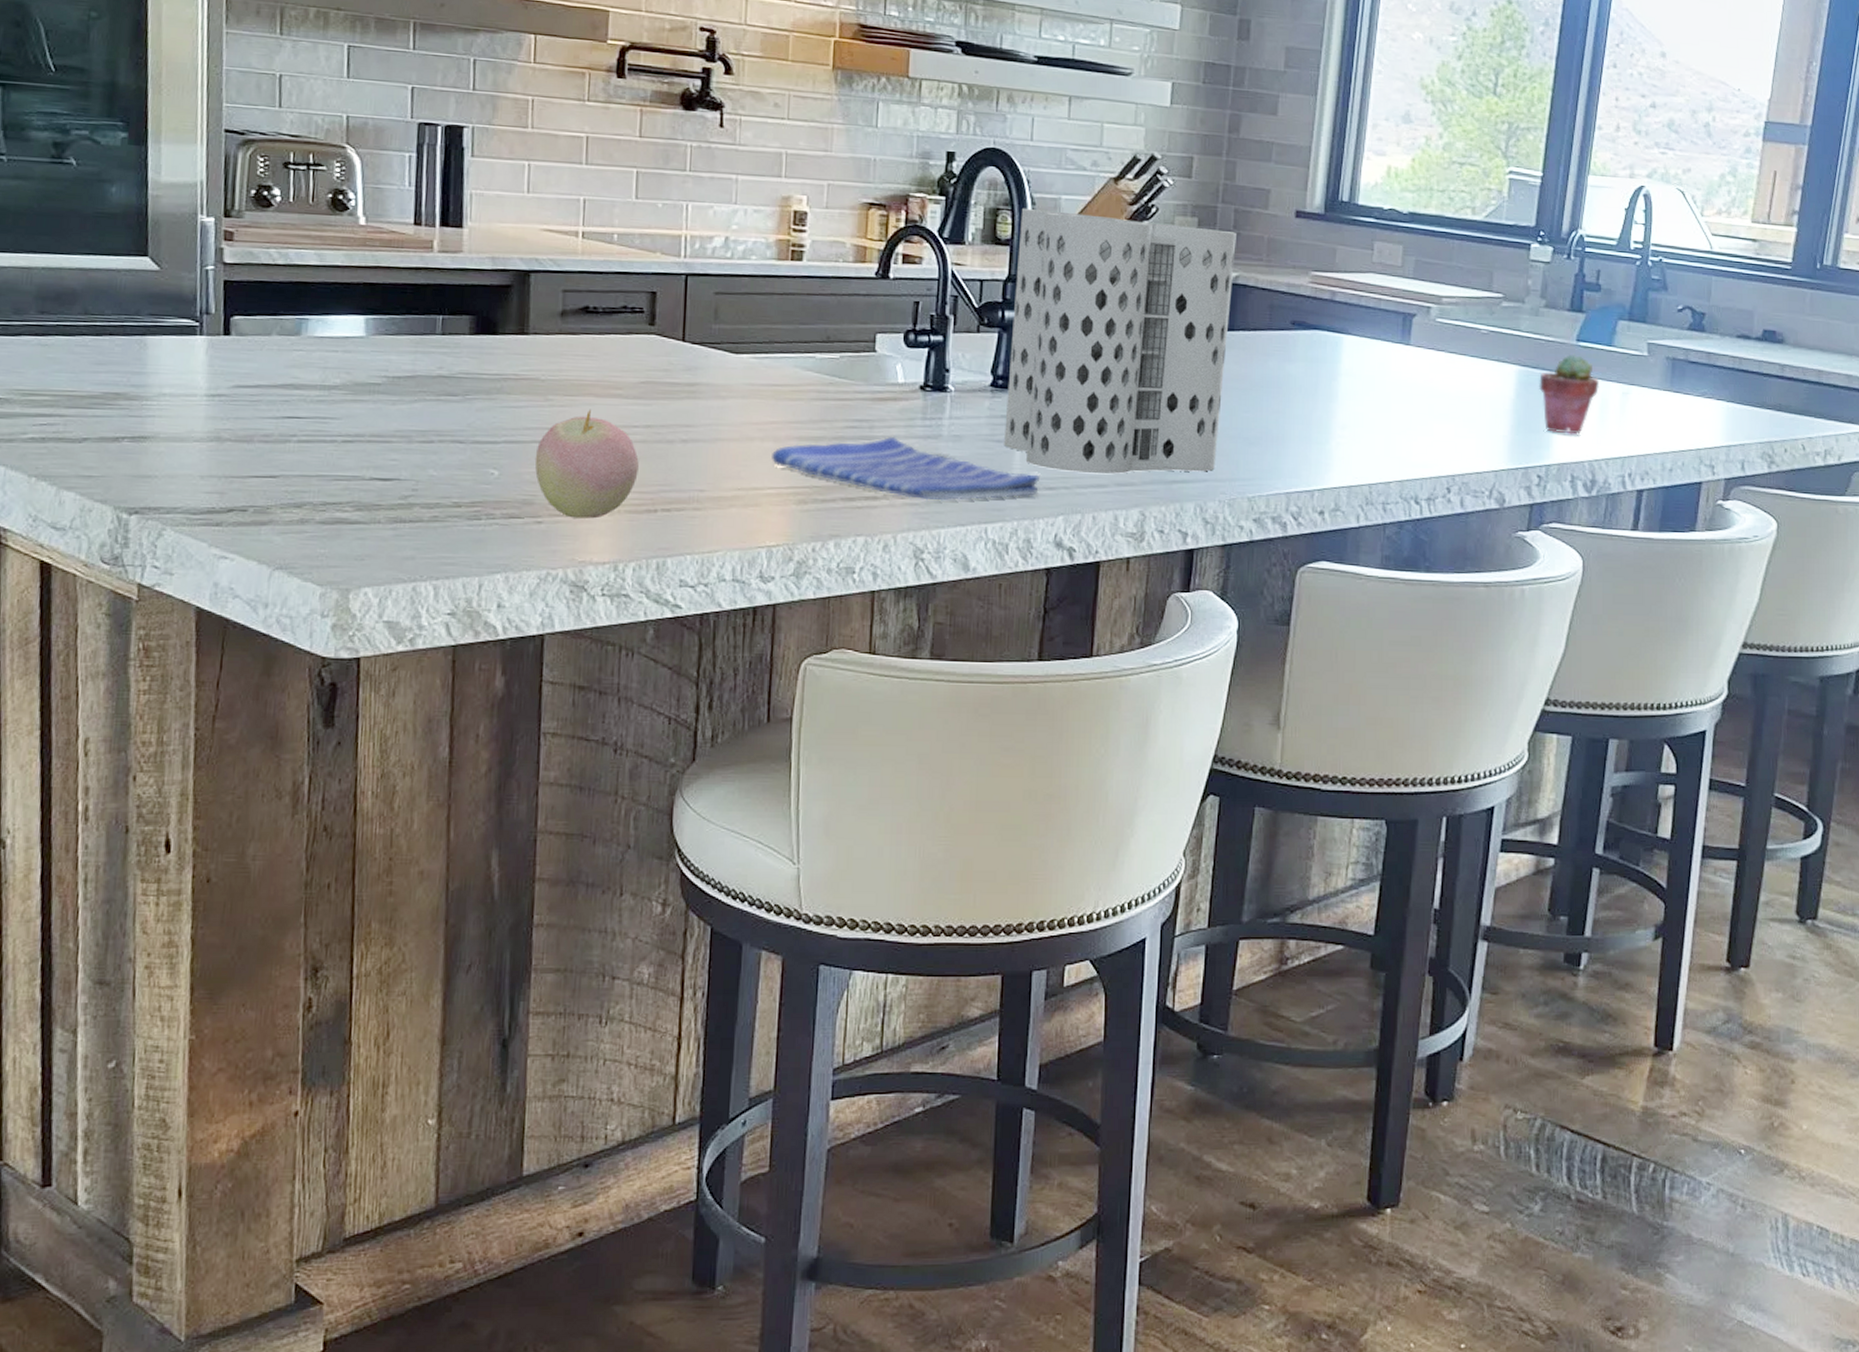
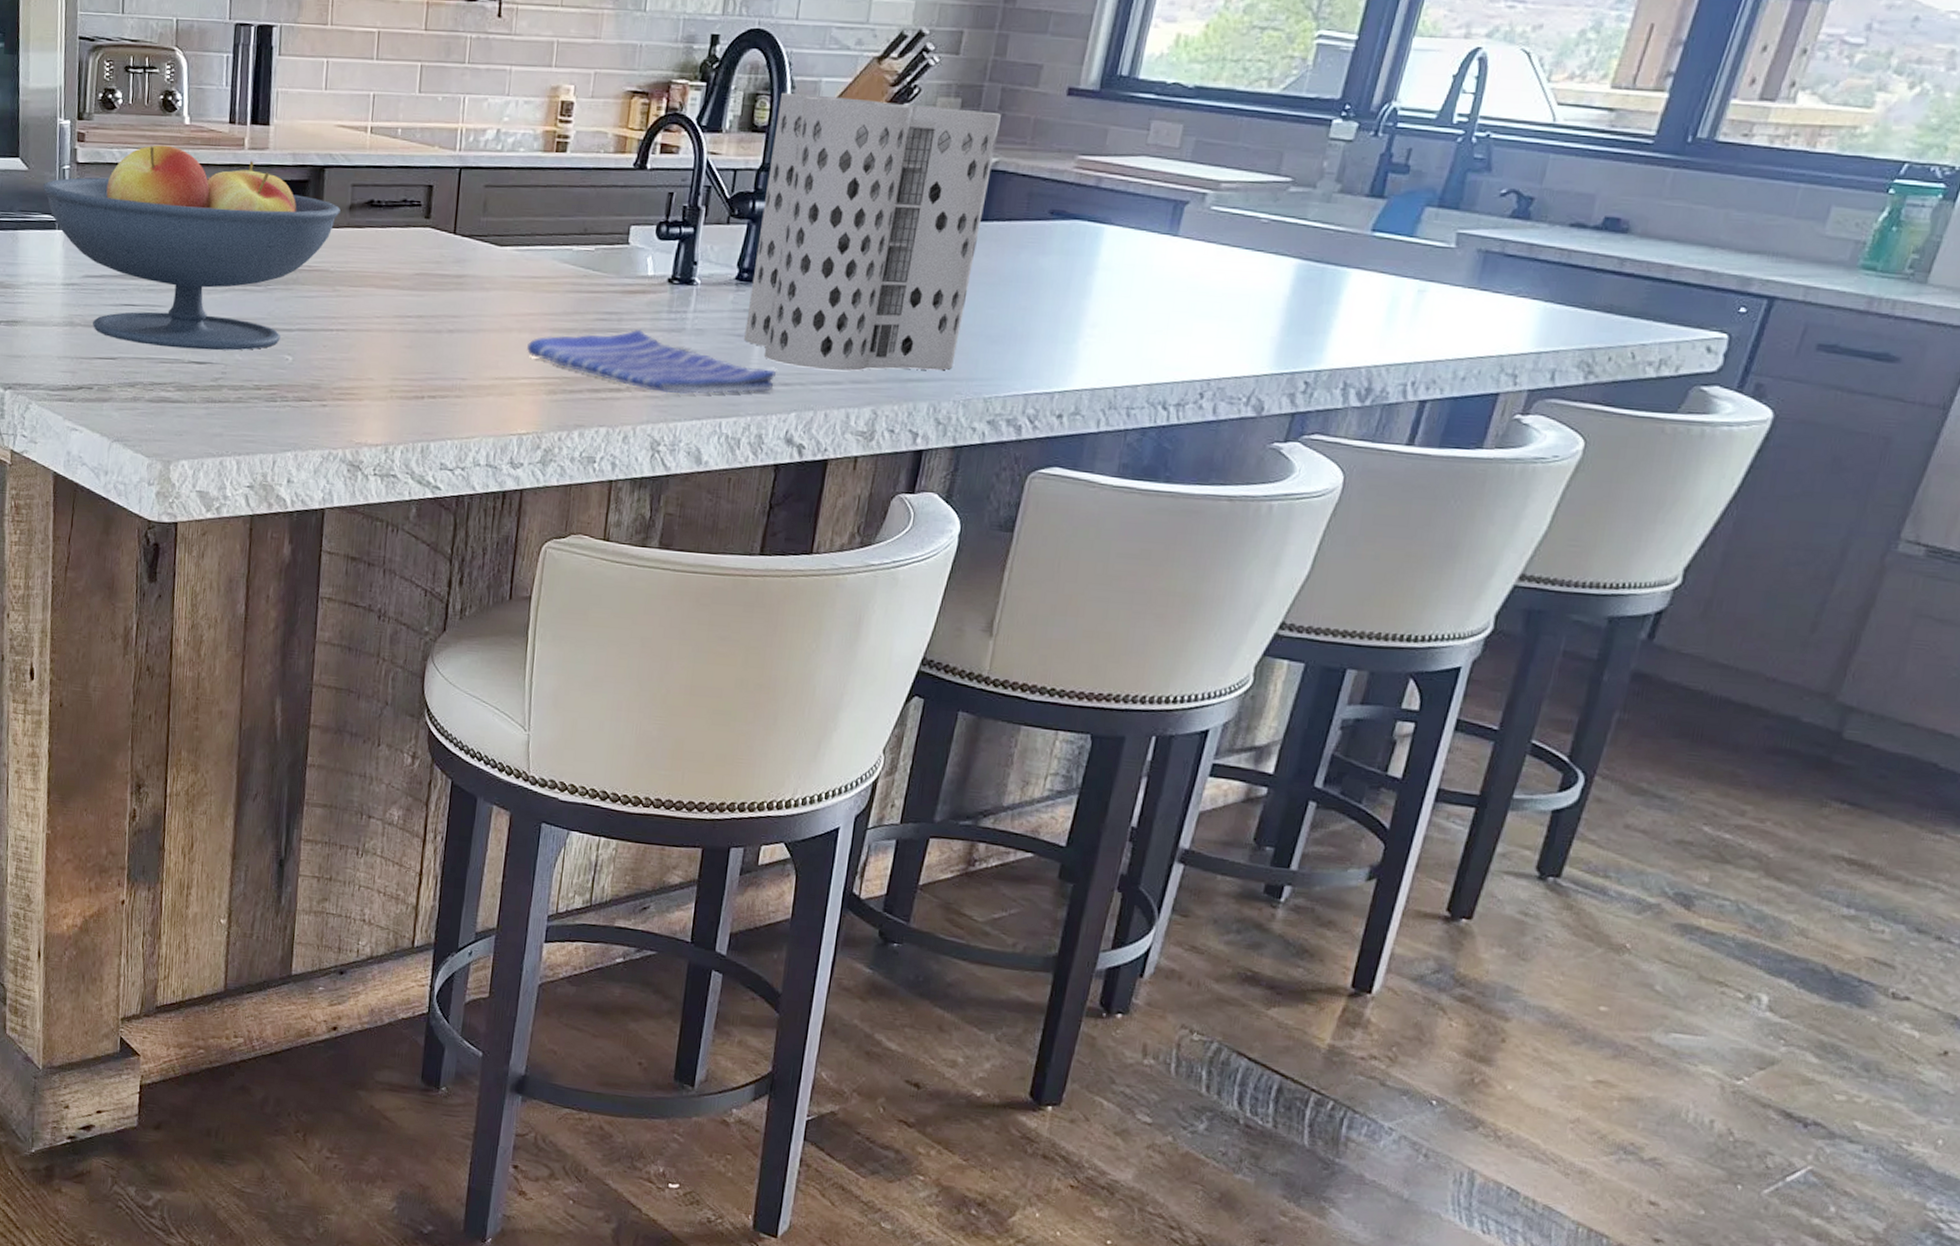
fruit bowl: none [179,245,550,466] -> present [42,145,341,351]
apple: present [535,409,639,519] -> none [322,299,411,404]
potted succulent: present [1539,354,1599,435] -> none [1320,245,1392,337]

